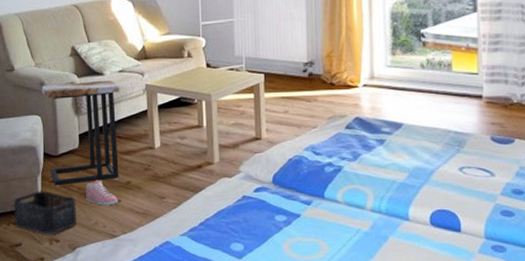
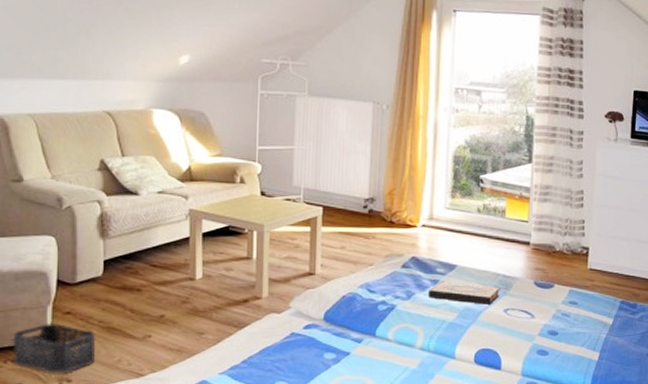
side table: present [41,80,121,187] -> none [58,200,159,320]
sneaker: present [86,180,118,206] -> none [109,312,148,342]
hardback book: none [376,141,454,163] -> present [429,281,501,305]

